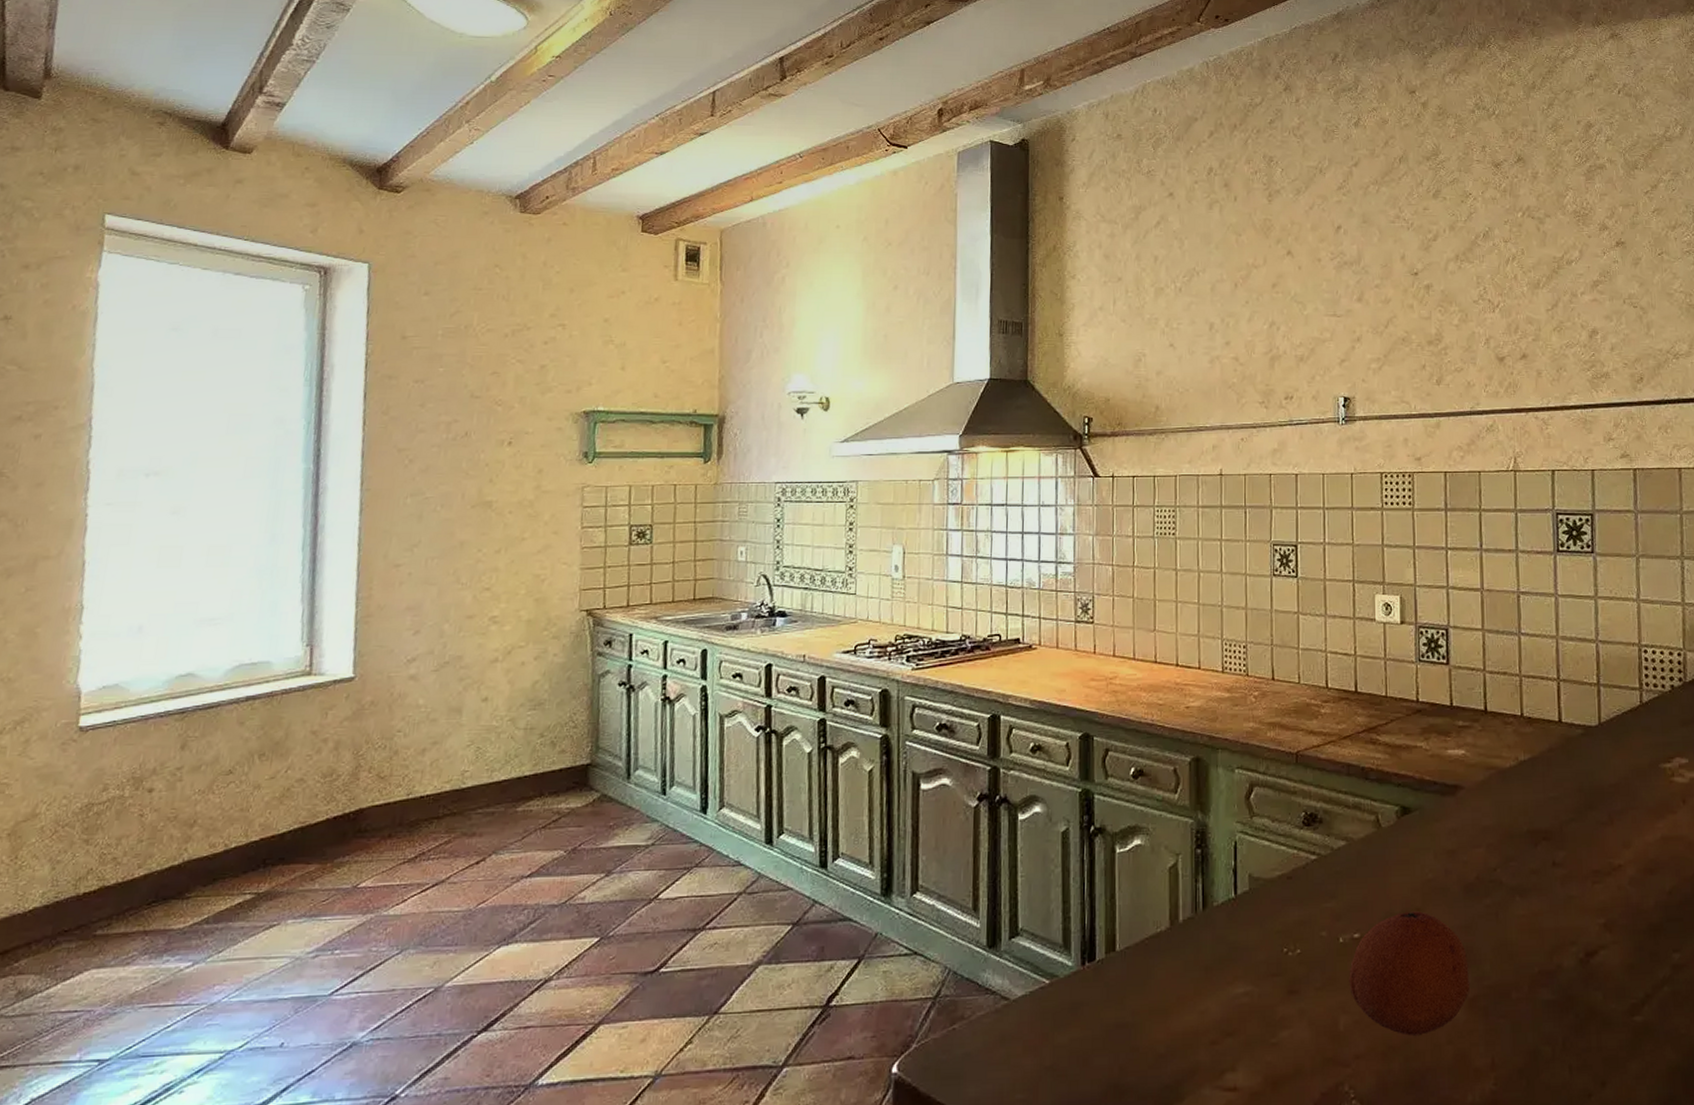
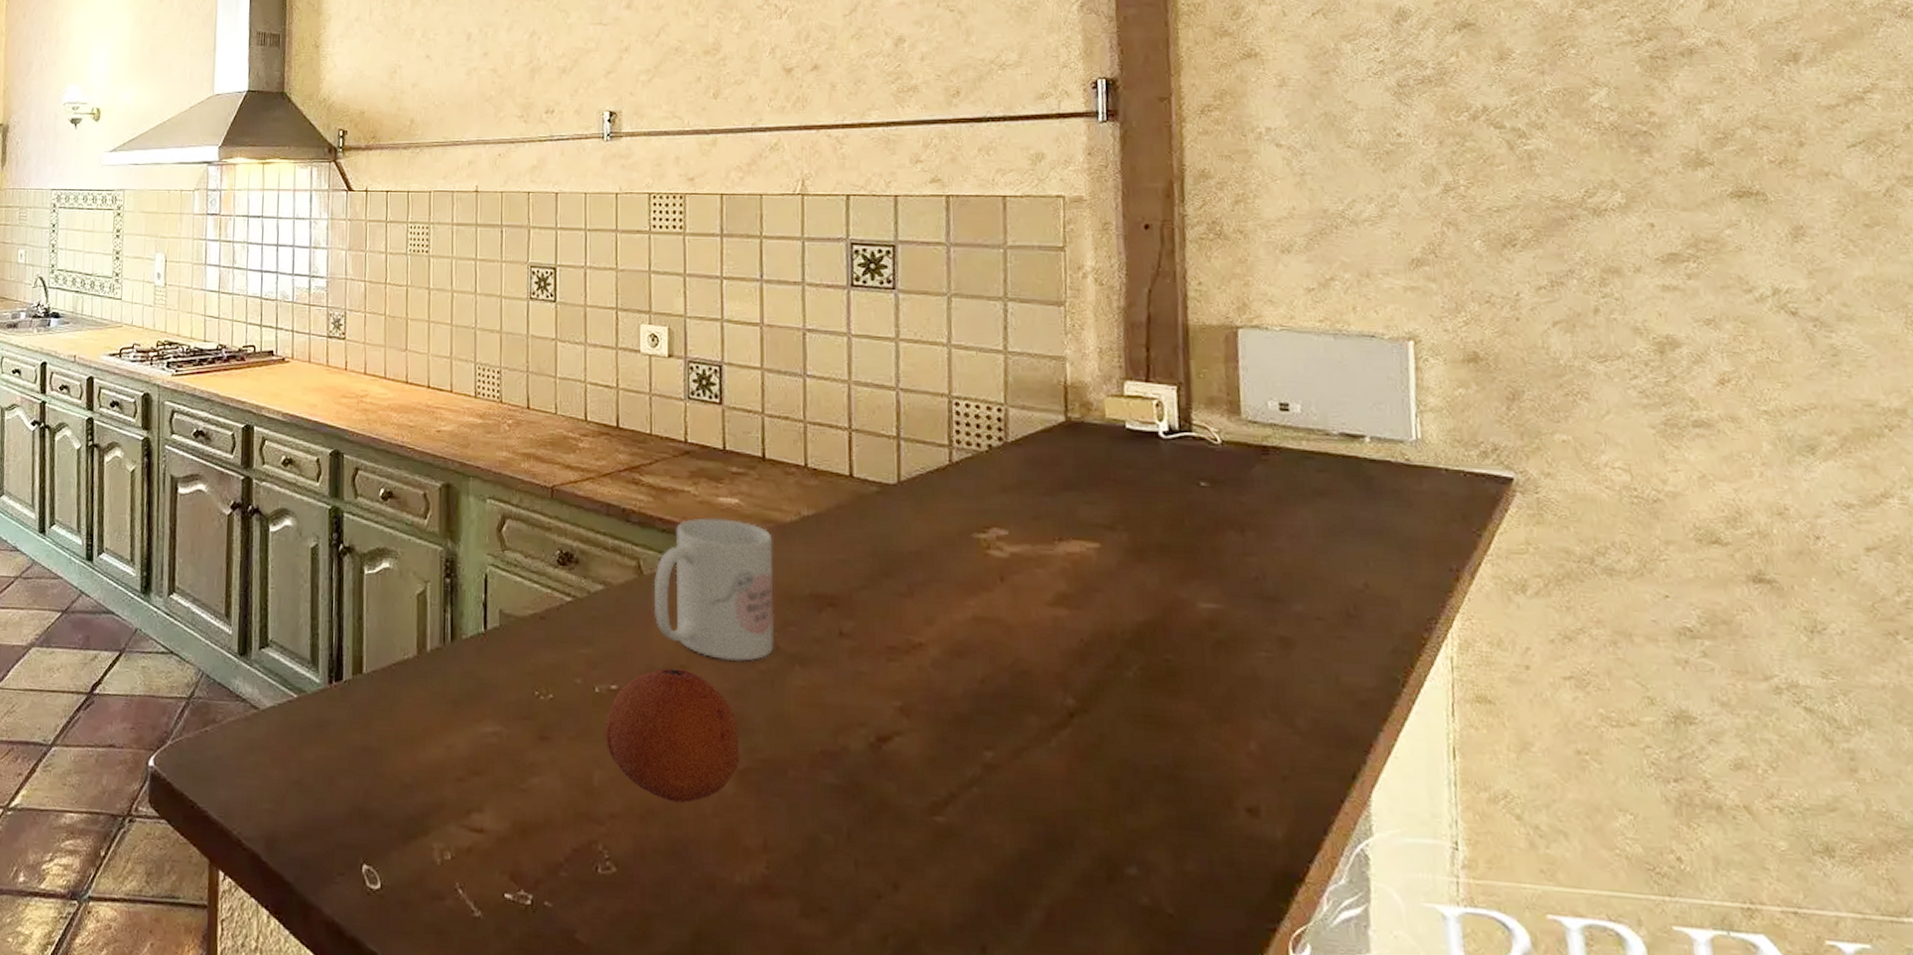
mug: none [1390,769,1498,899] -> present [653,518,775,661]

